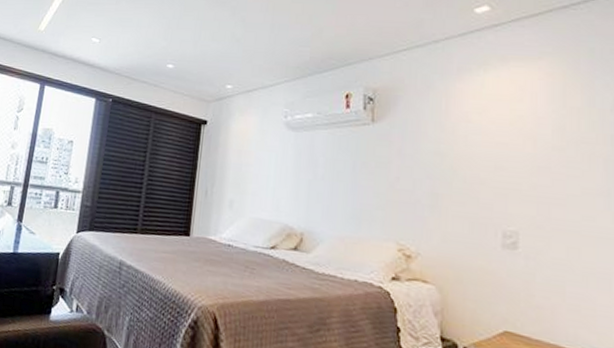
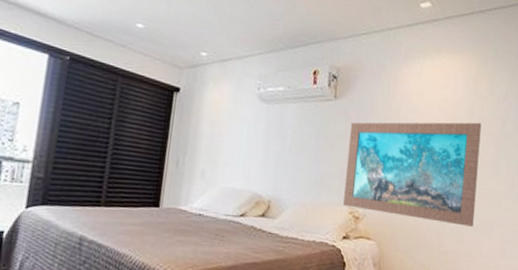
wall art: none [389,141,579,276] -> present [343,122,482,227]

